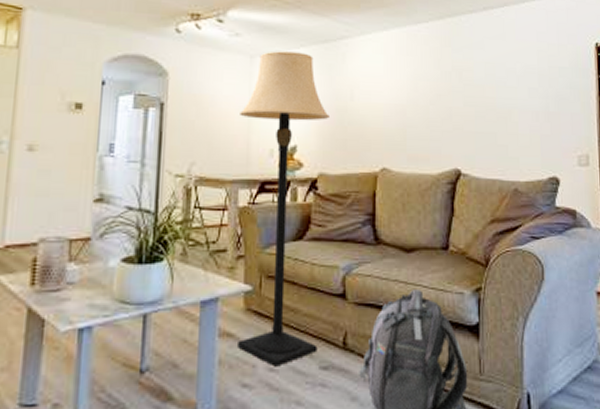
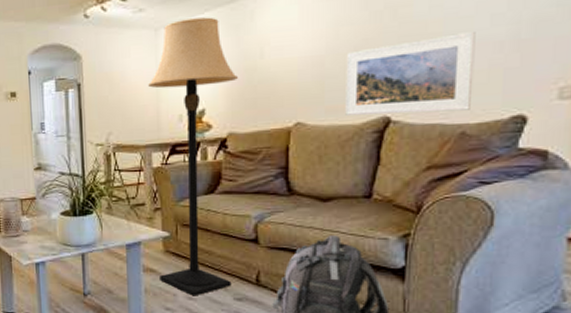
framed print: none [424,99,520,169] -> present [345,30,476,115]

